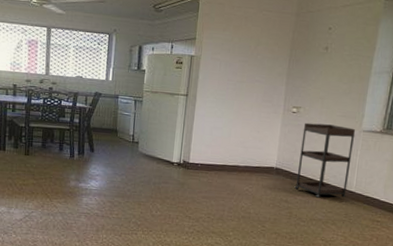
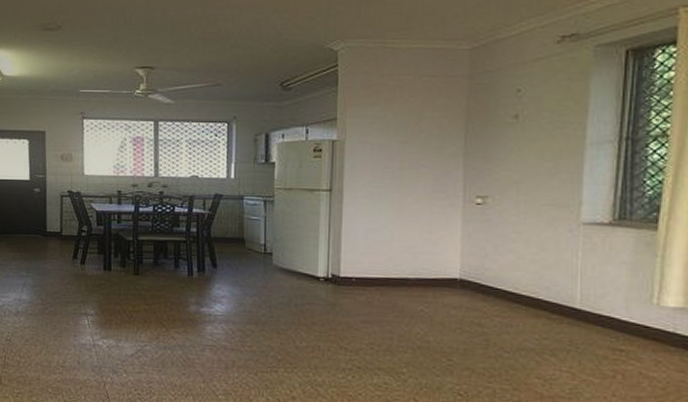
shelving unit: present [294,122,355,199] -> none [489,216,572,320]

